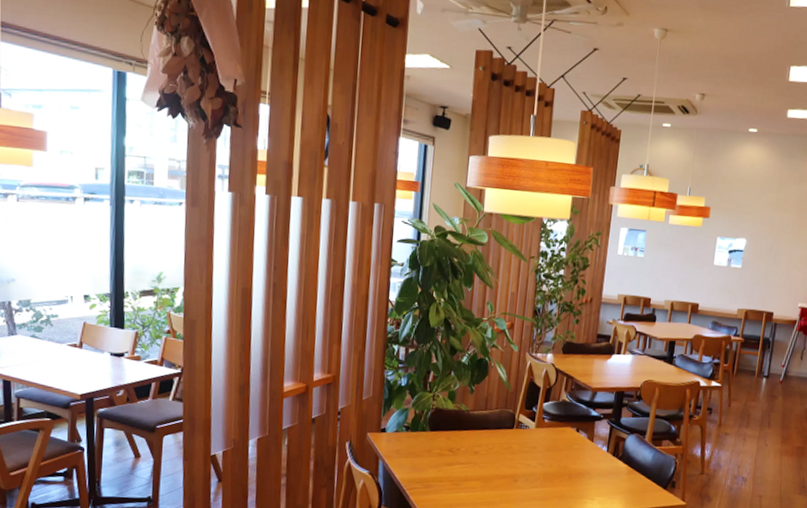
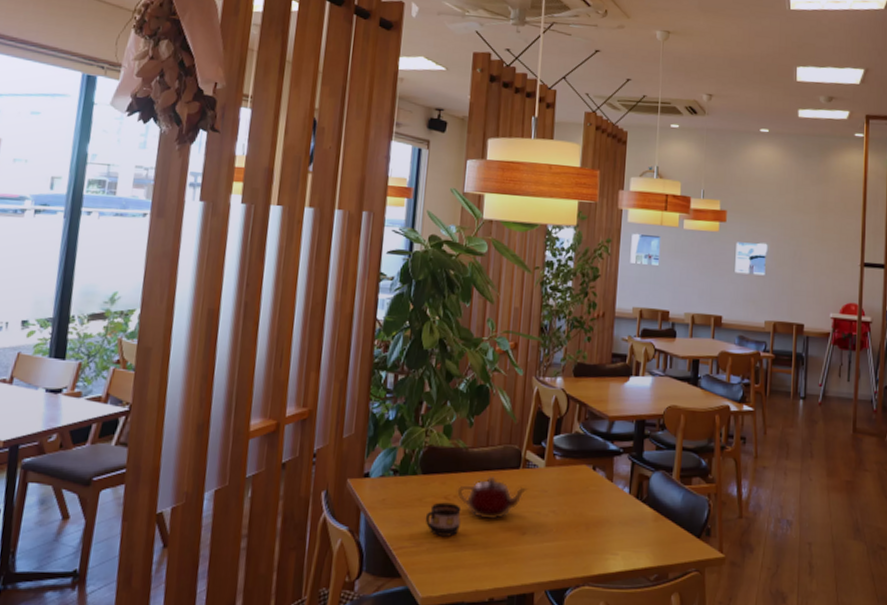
cup: none [433,453,464,481] -> present [425,502,462,537]
teapot: none [459,434,520,470] -> present [457,476,528,520]

